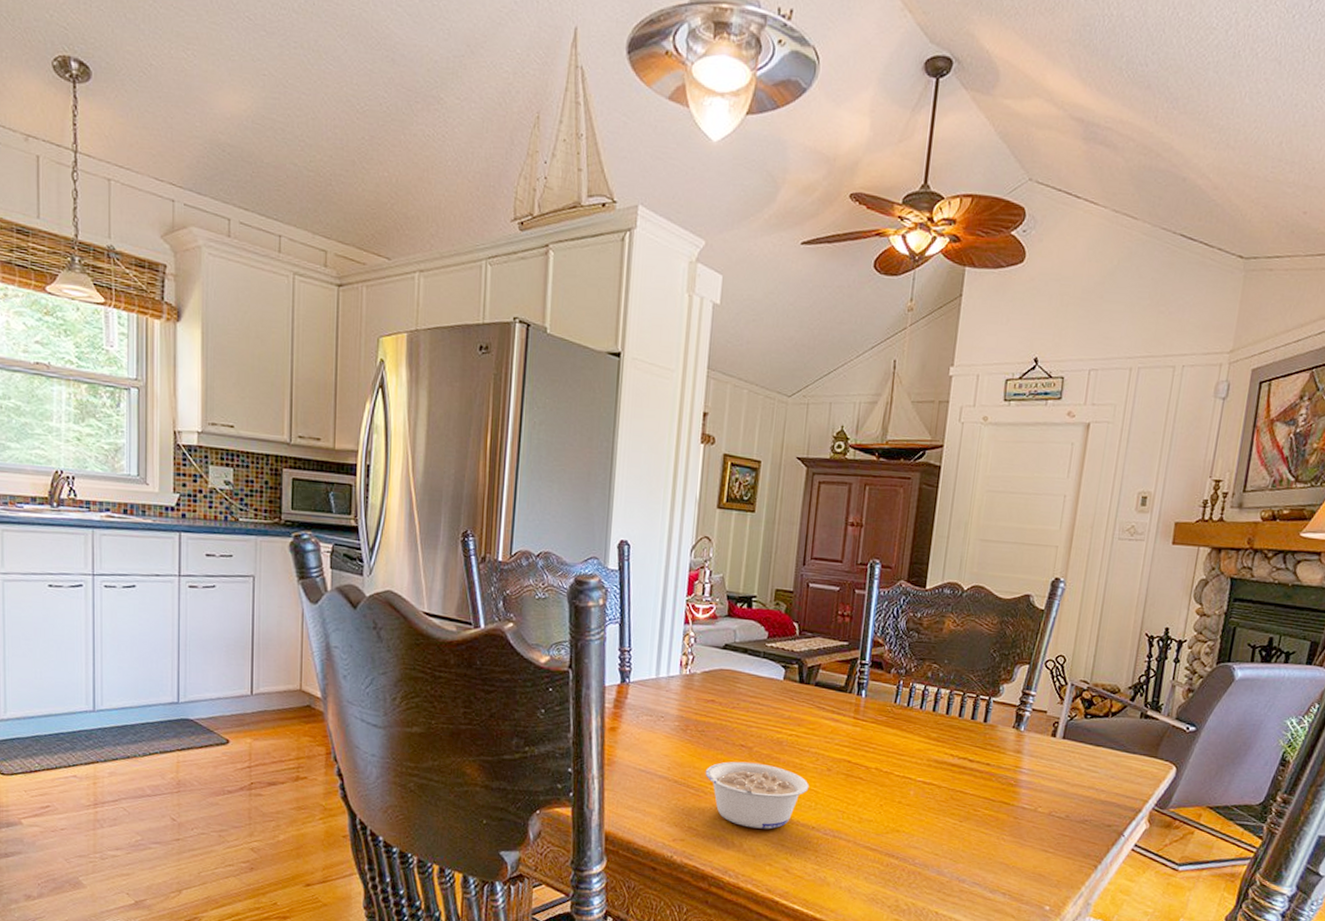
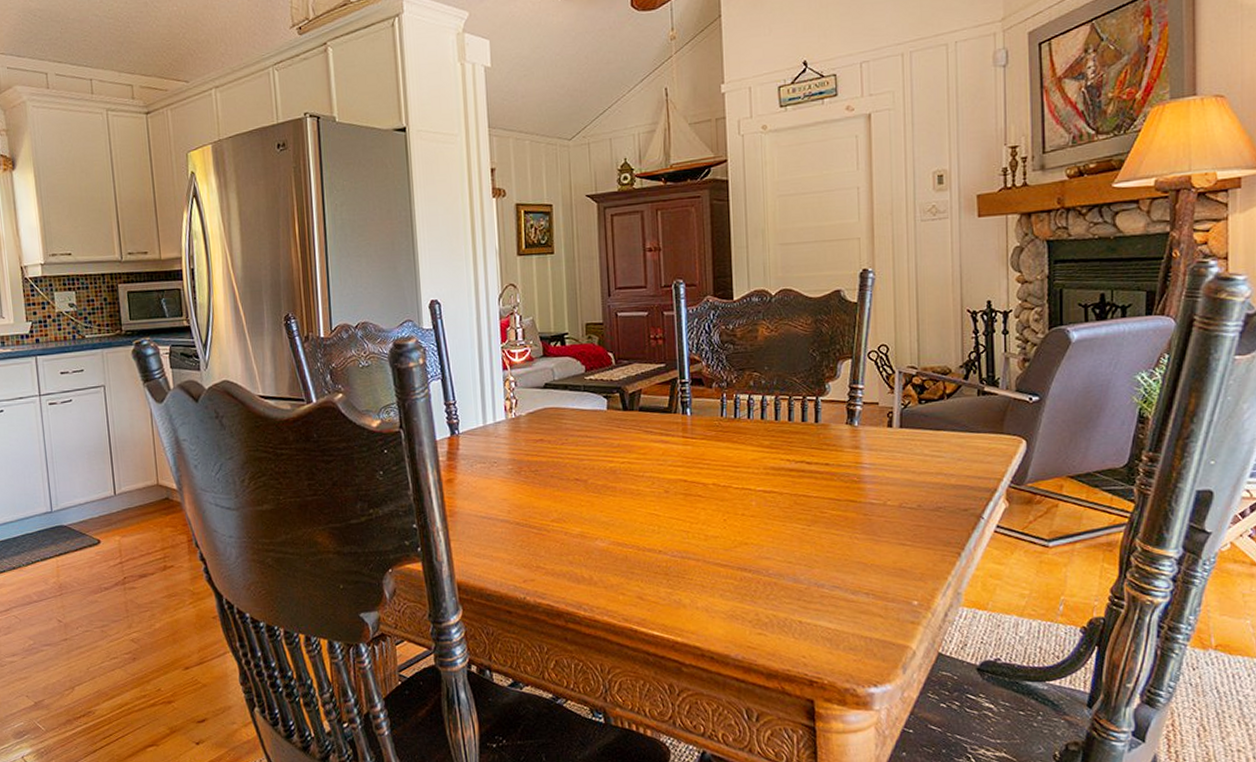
legume: present [705,761,809,829] -> none [544,494,650,560]

